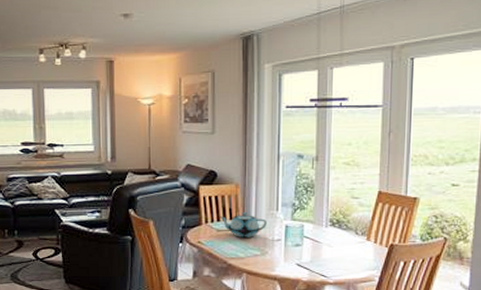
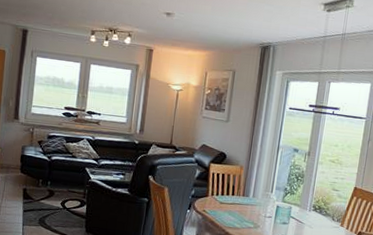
teapot: present [219,212,267,237] -> none [223,190,262,212]

